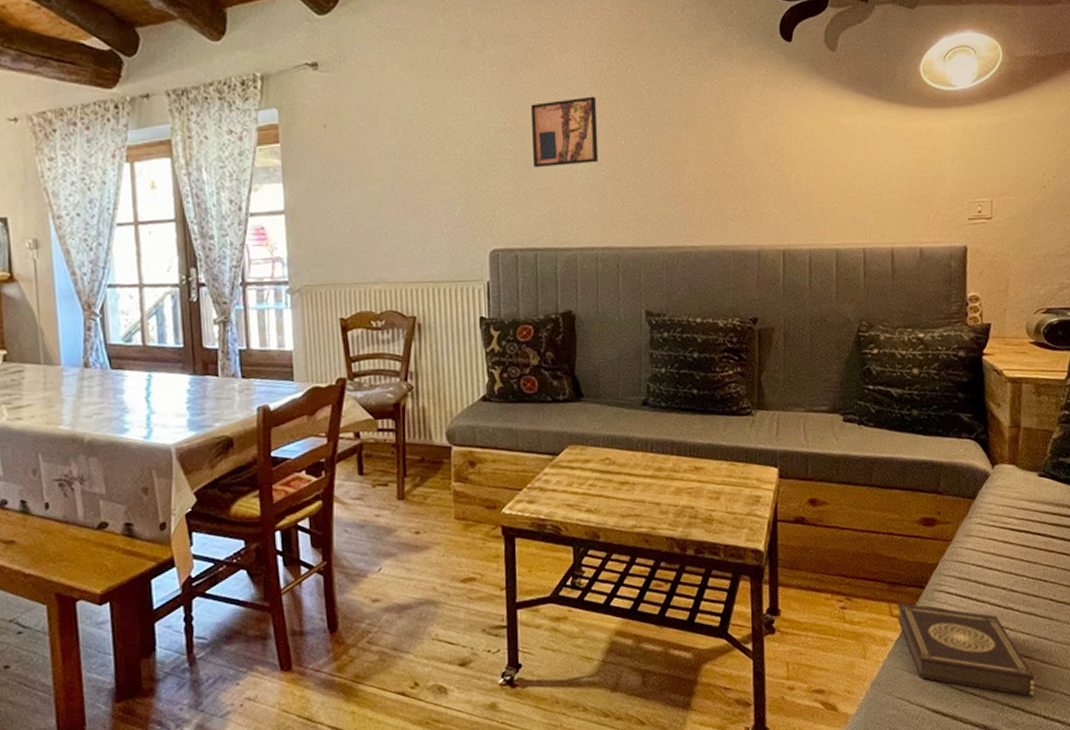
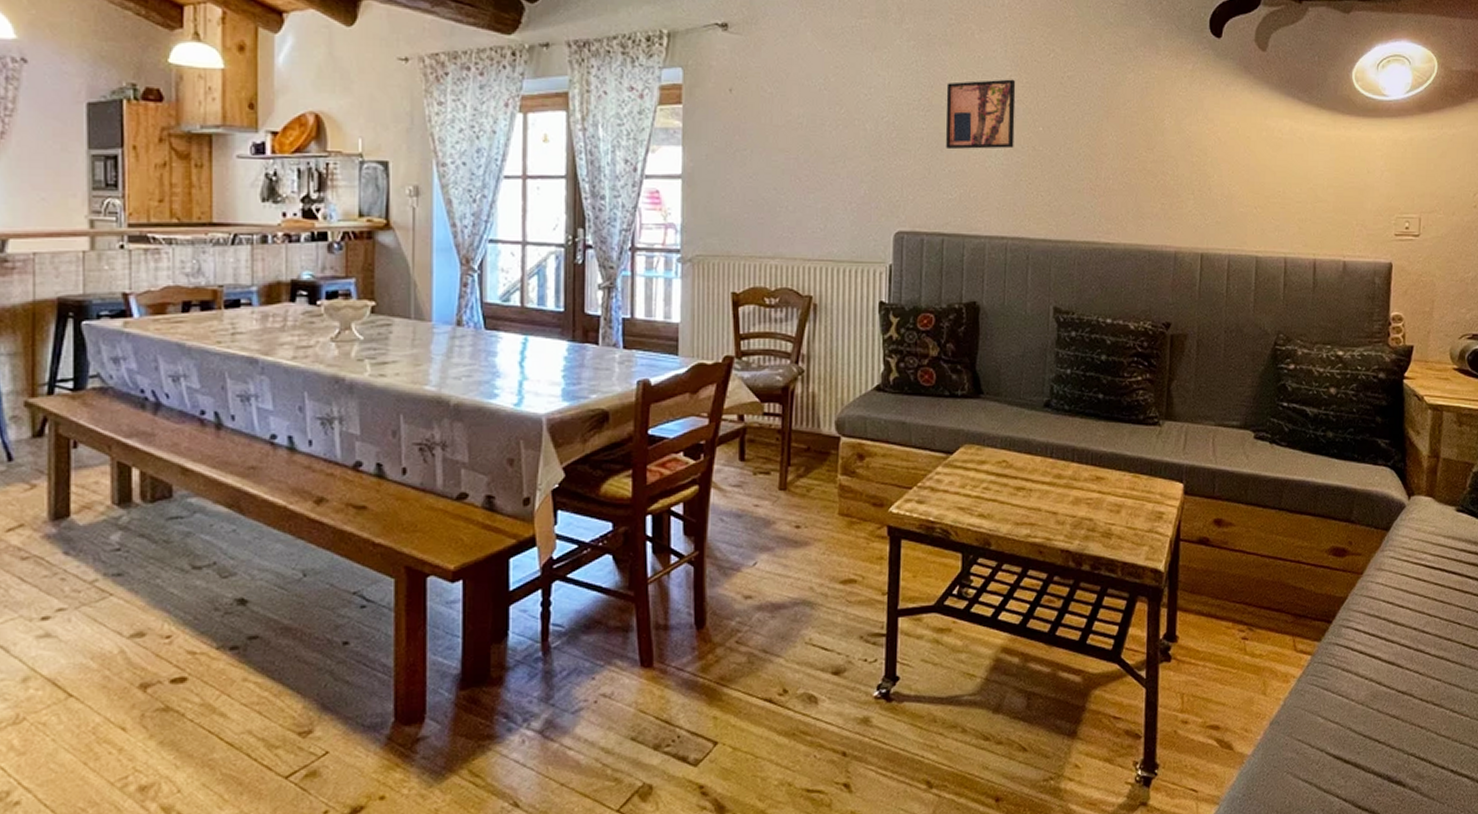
book: present [897,602,1034,697] -> none [1300,636,1443,749]

